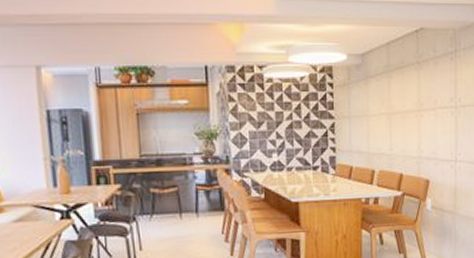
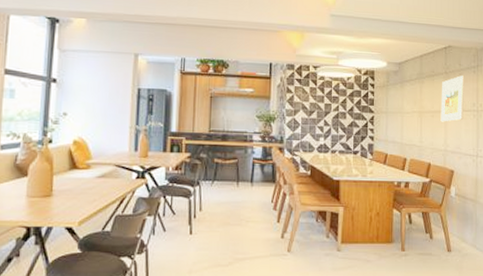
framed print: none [412,65,441,124] -> present [440,75,465,122]

